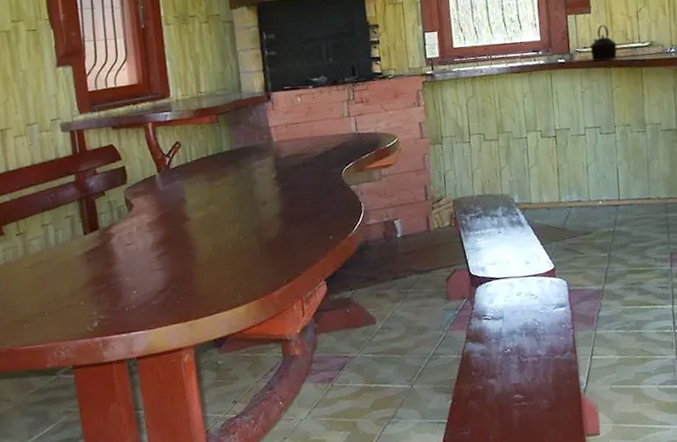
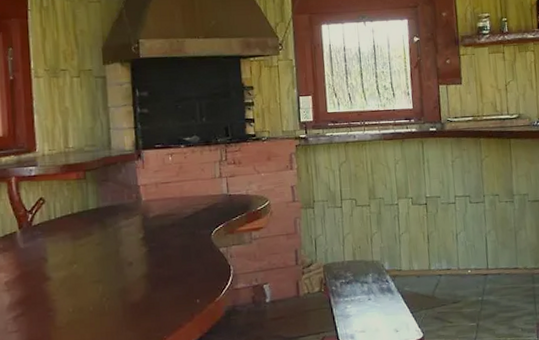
kettle: present [590,25,617,62] -> none [460,96,487,131]

